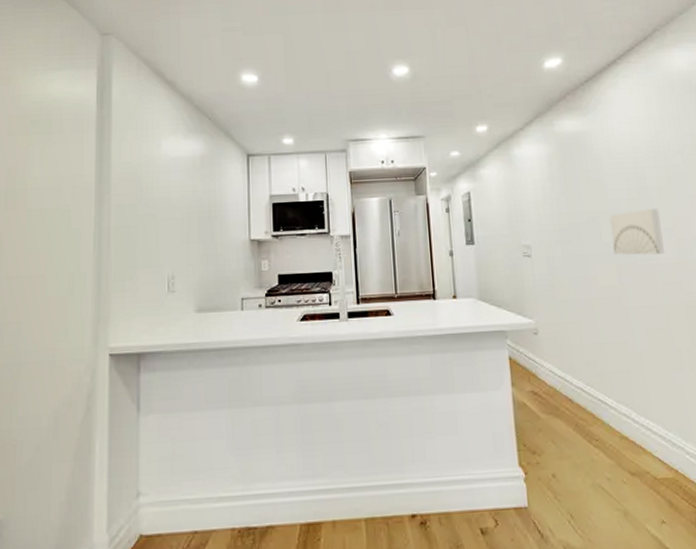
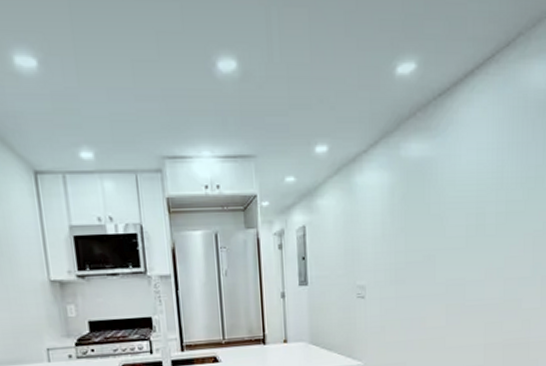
wall art: present [610,209,665,256] -> none [444,247,493,296]

